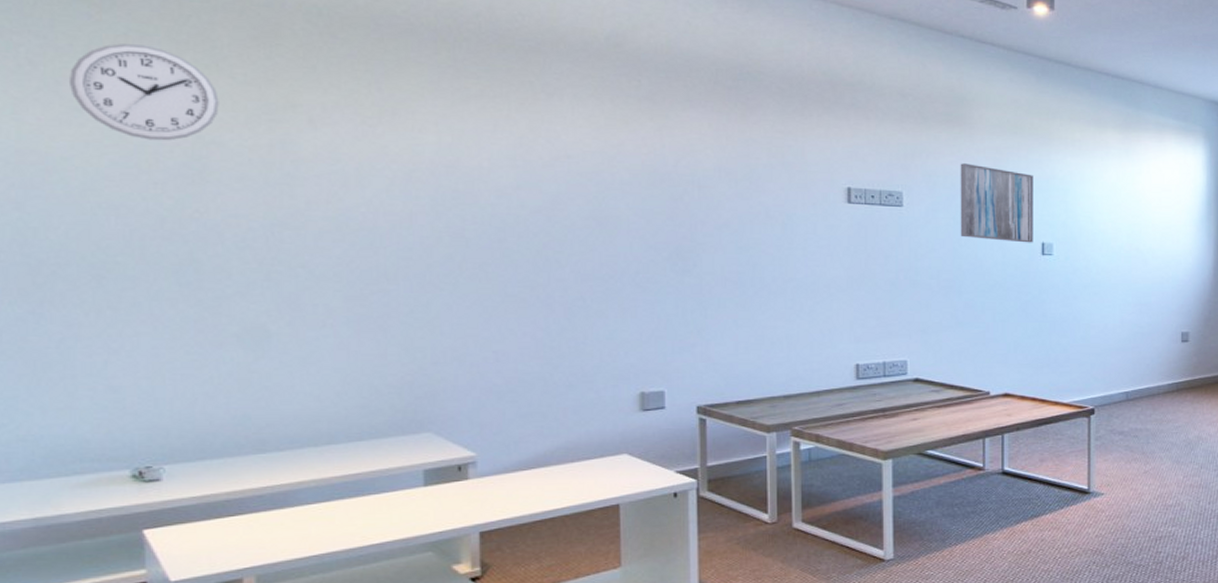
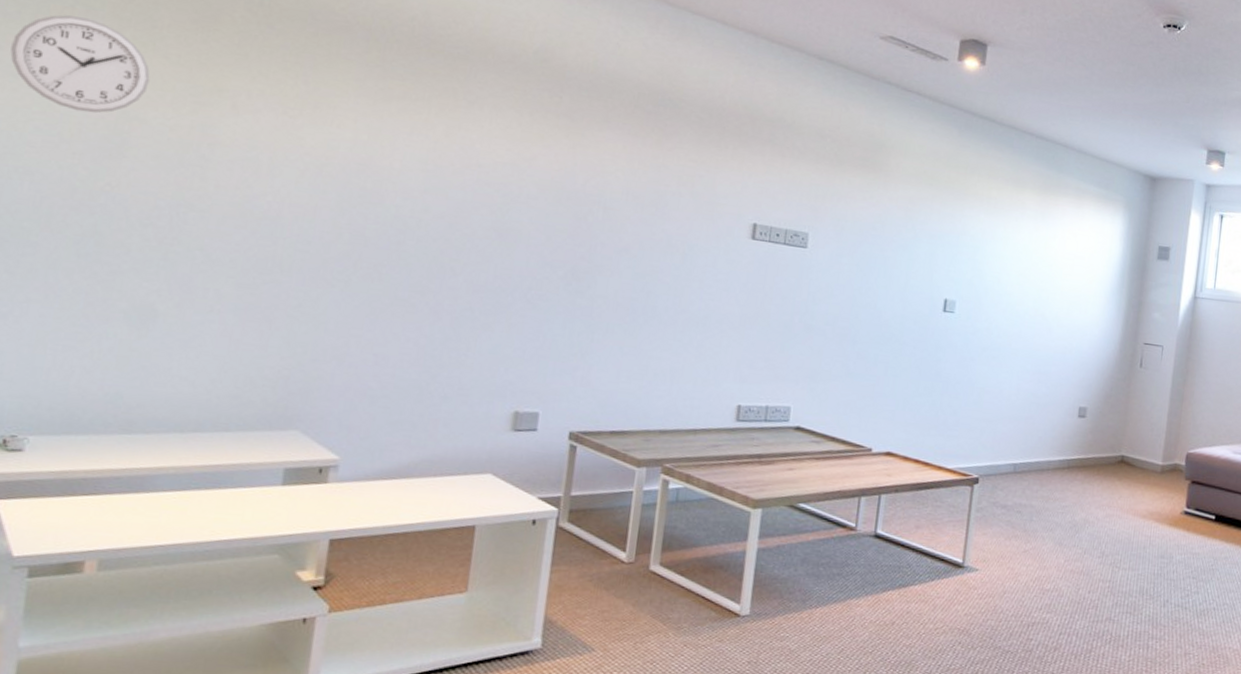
wall art: present [960,163,1033,243] -> none [861,210,944,299]

